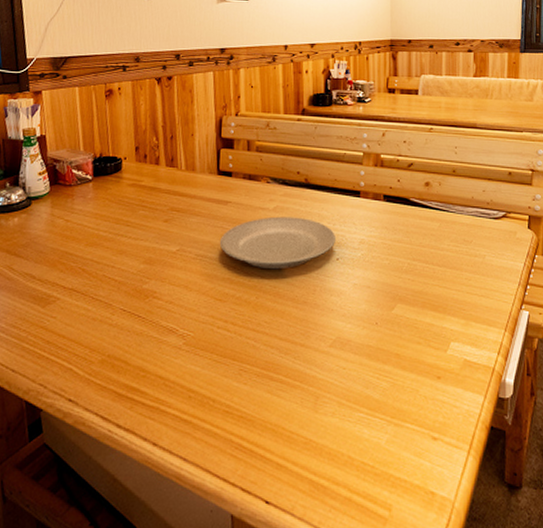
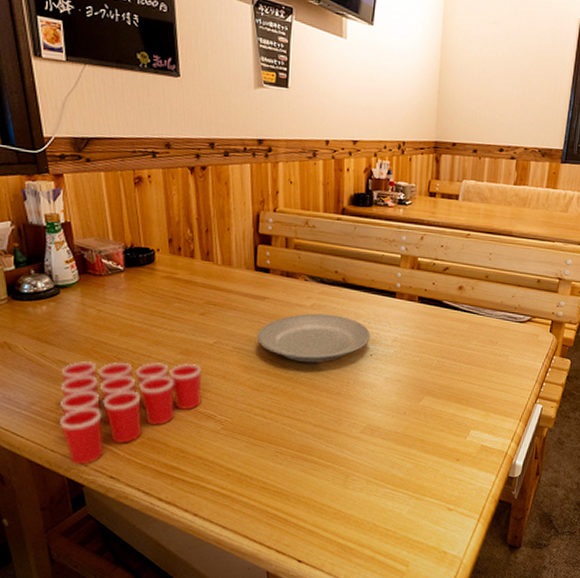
cup: none [22,272,165,386] -> present [60,361,203,465]

